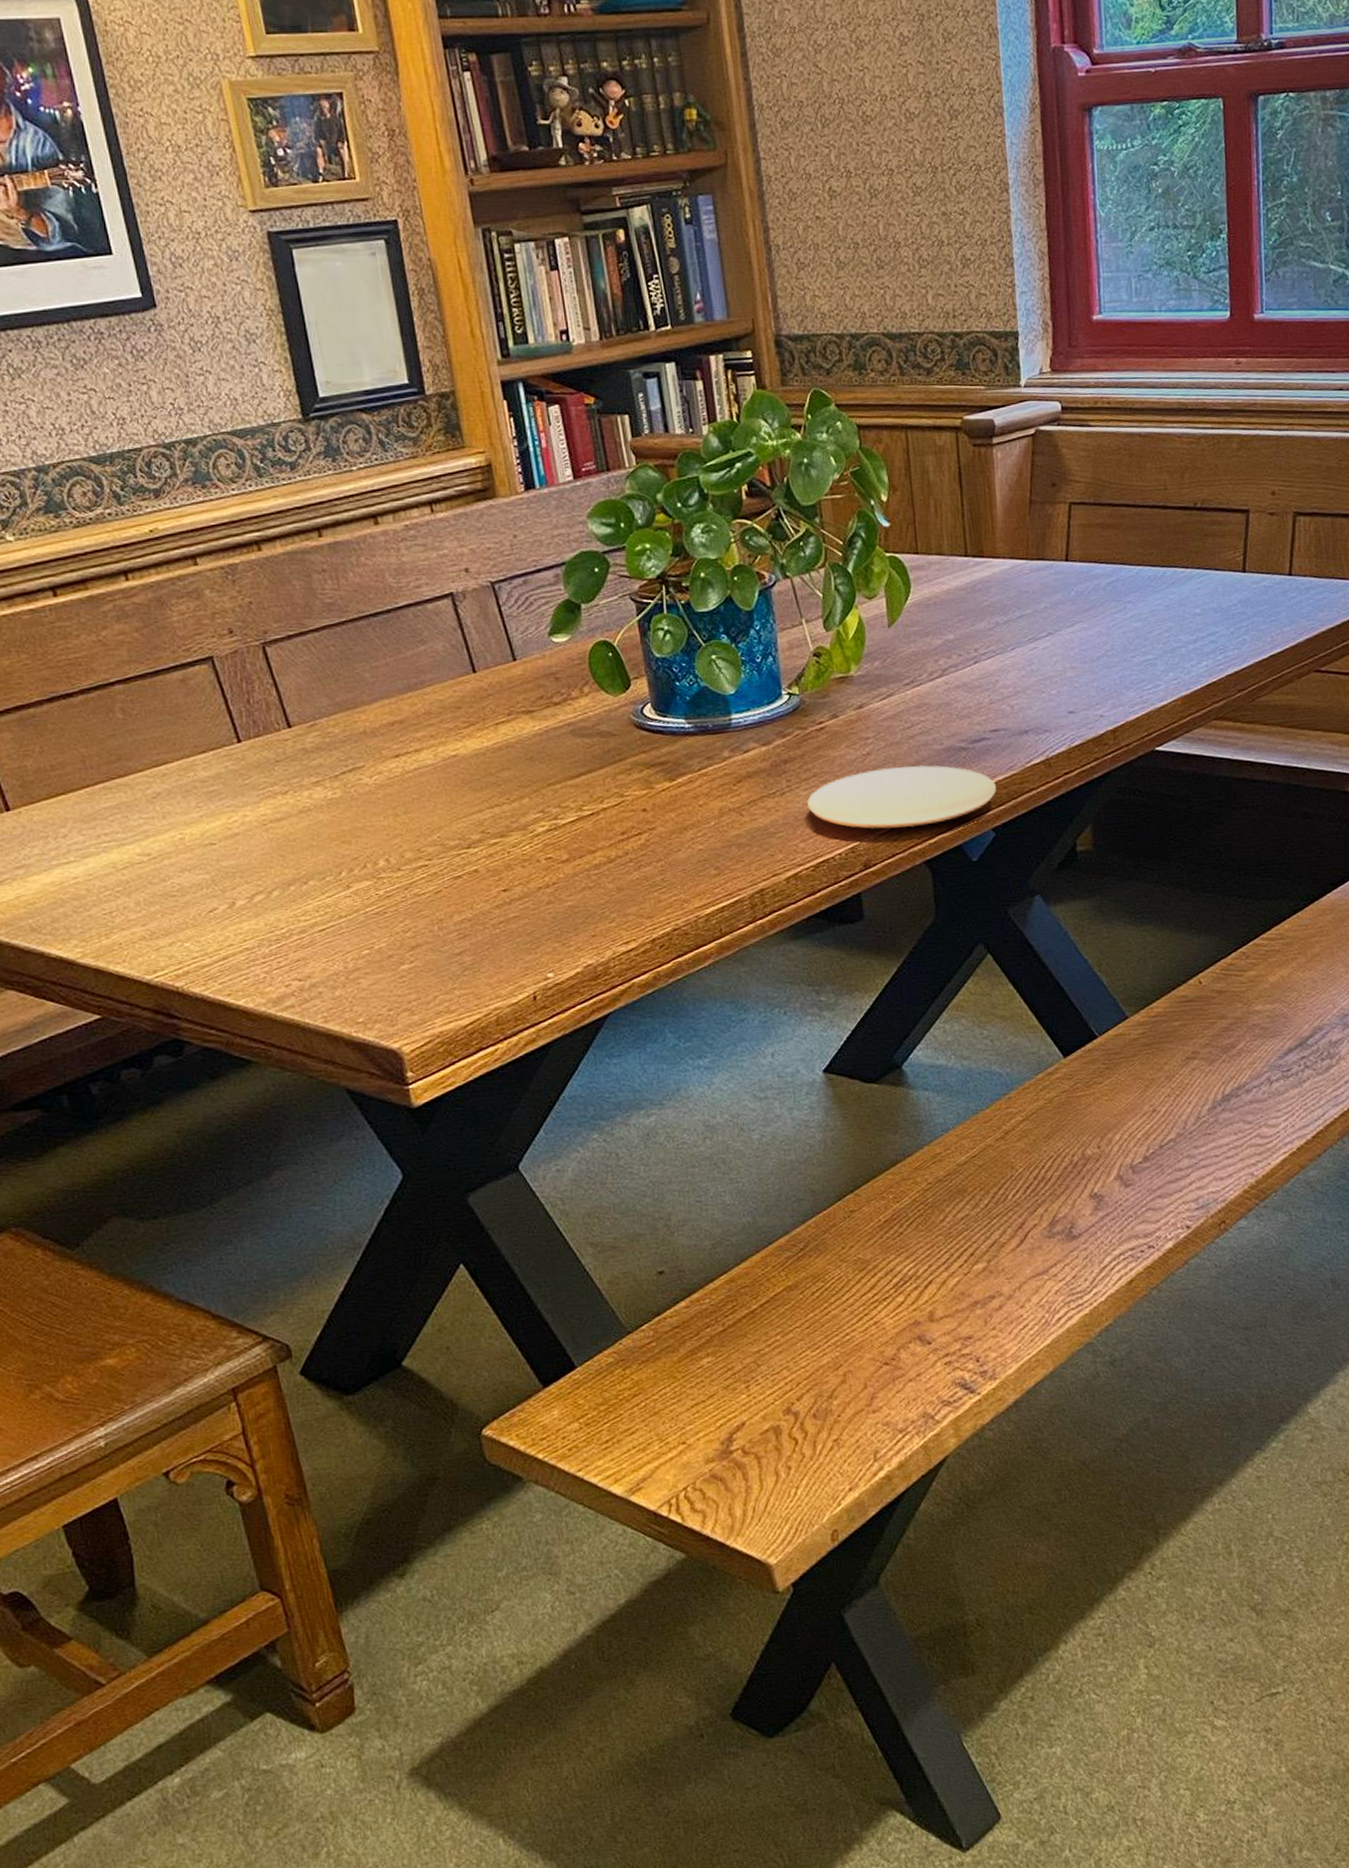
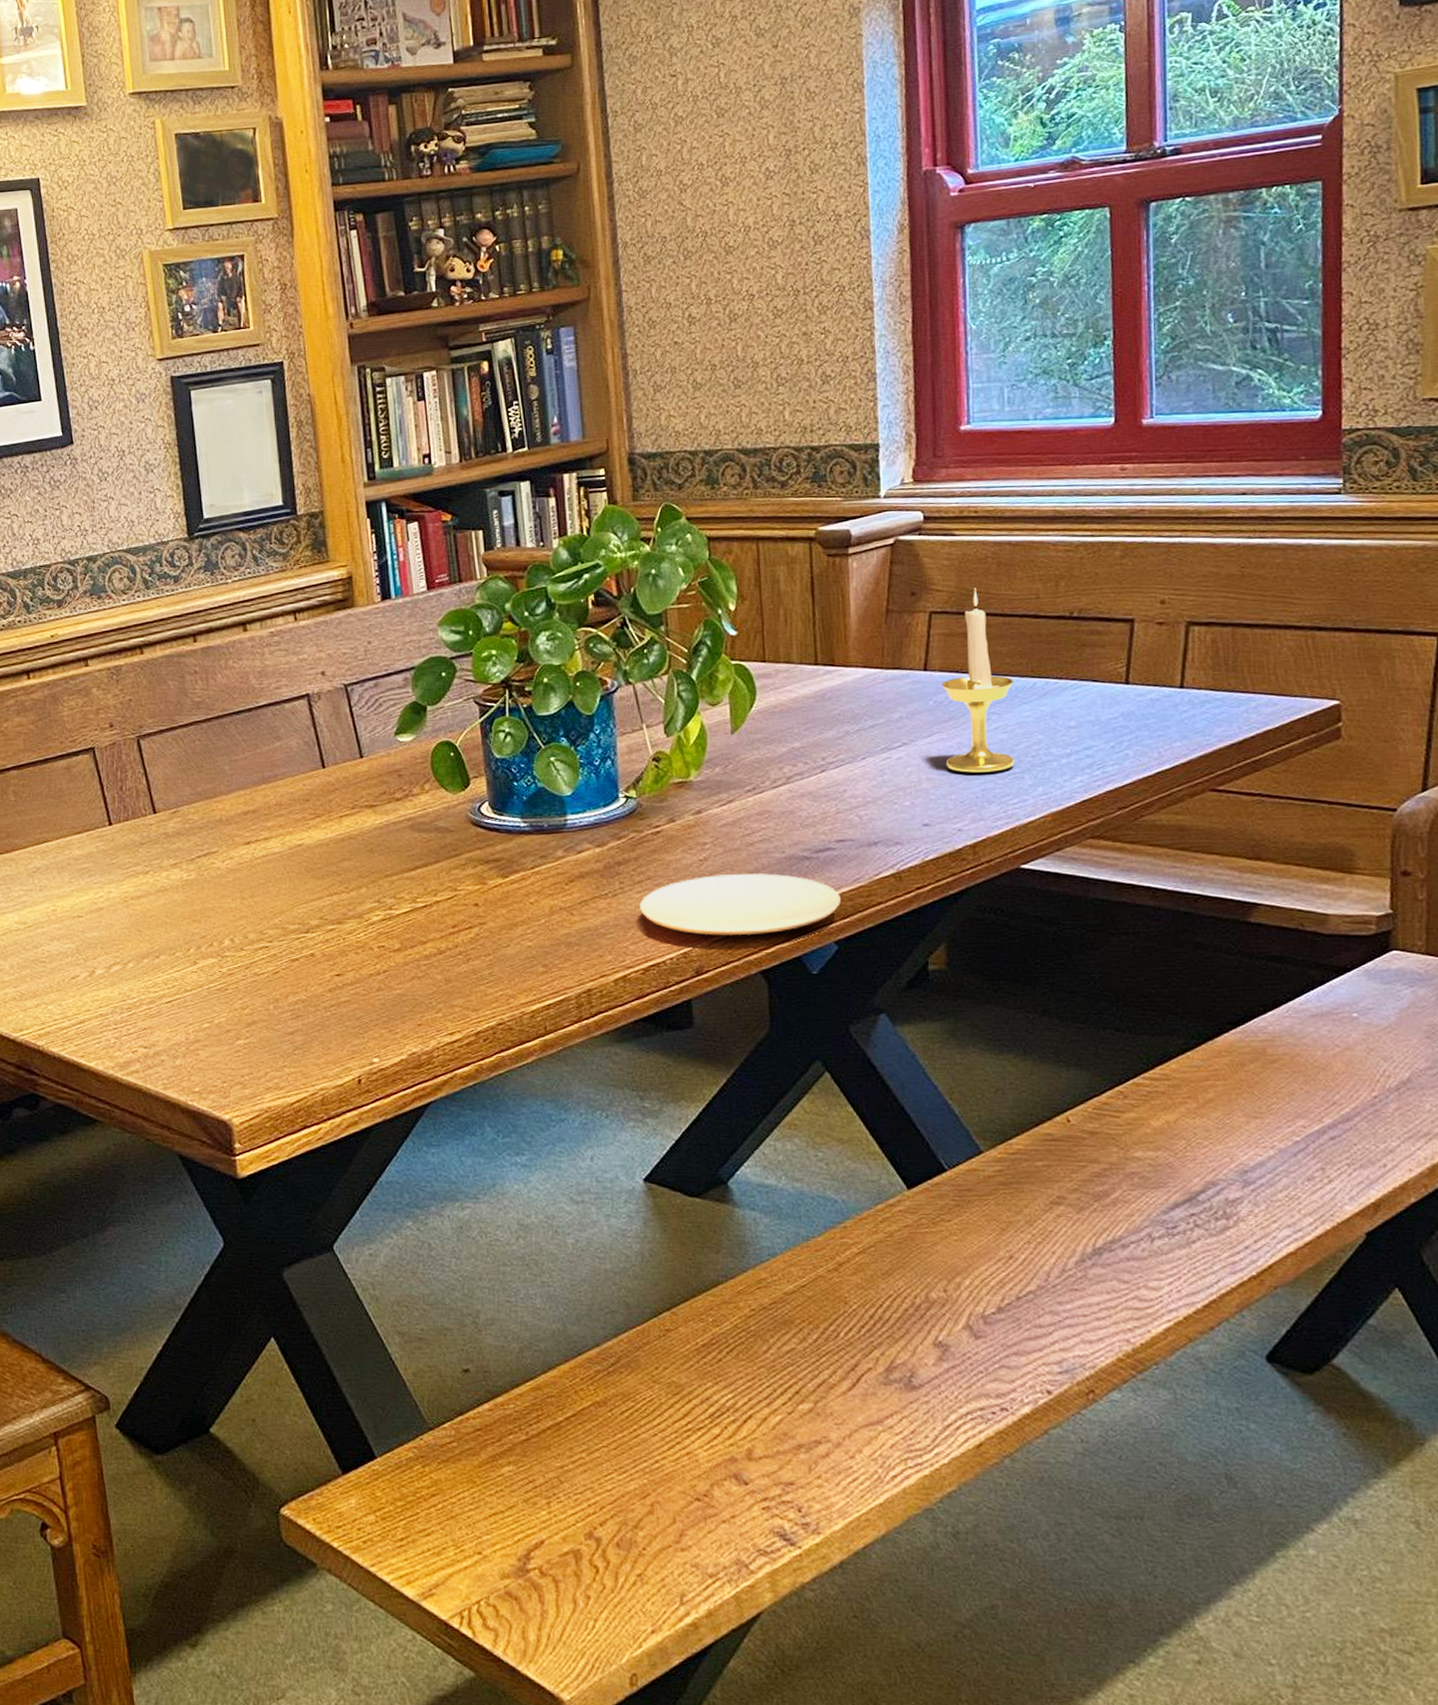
candlestick: none [1082,478,1148,661] -> present [942,587,1015,773]

